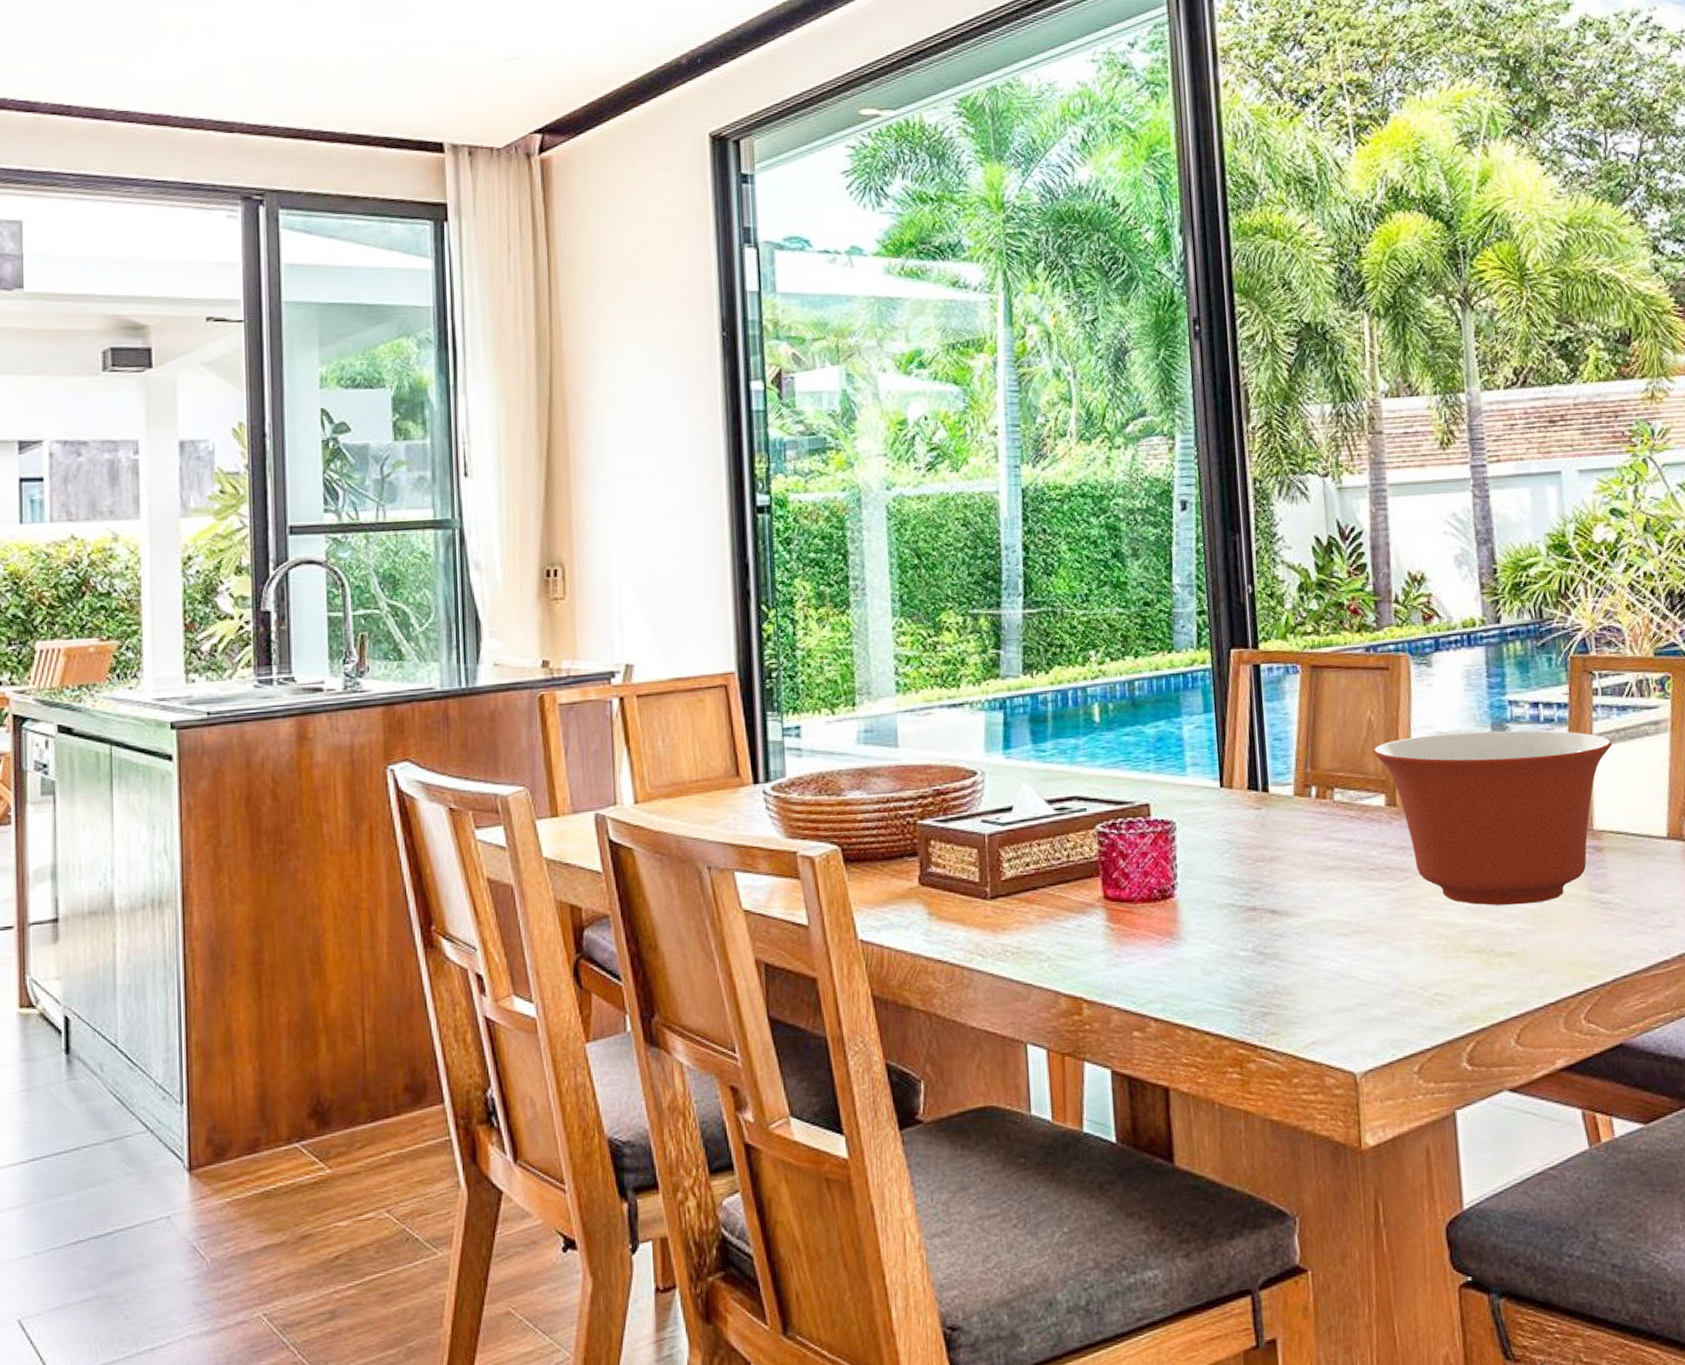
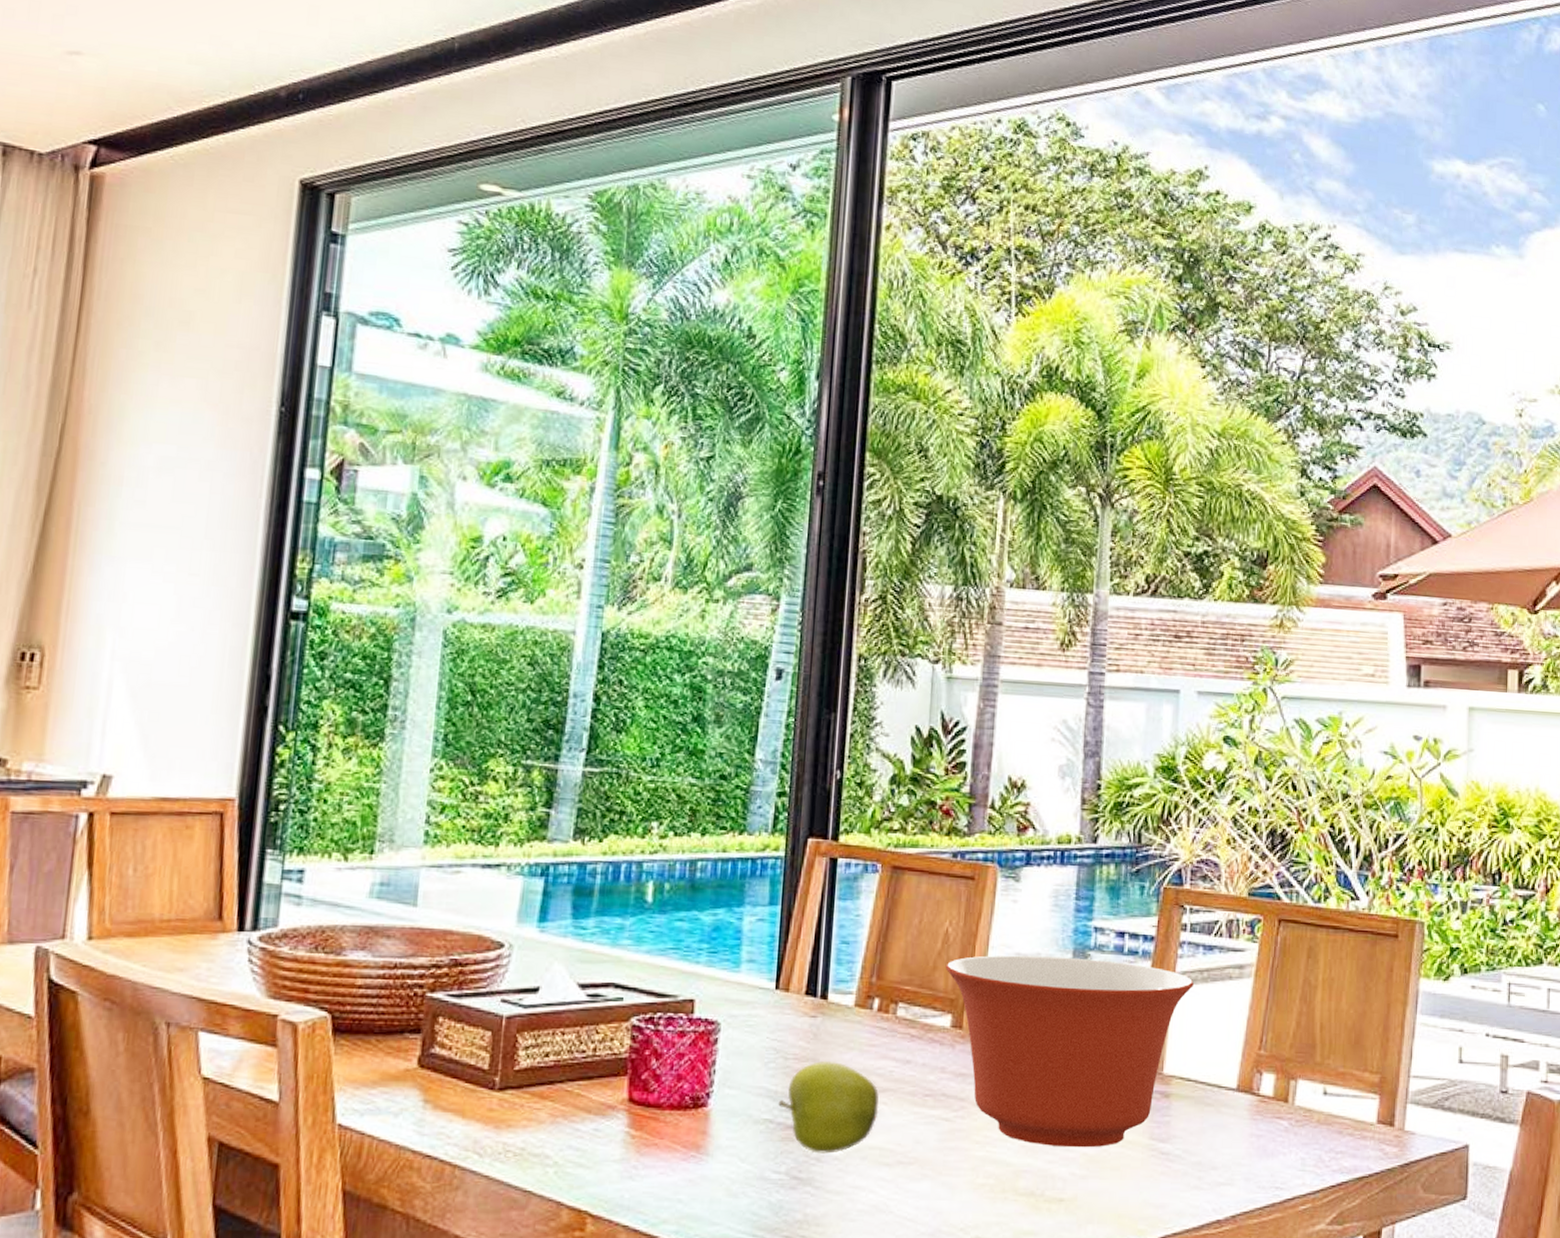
apple: none [1237,846,1330,930] -> present [778,1060,879,1154]

